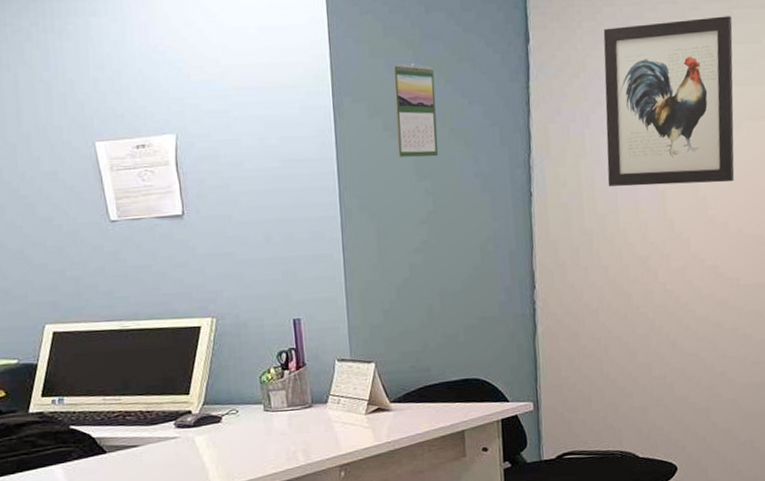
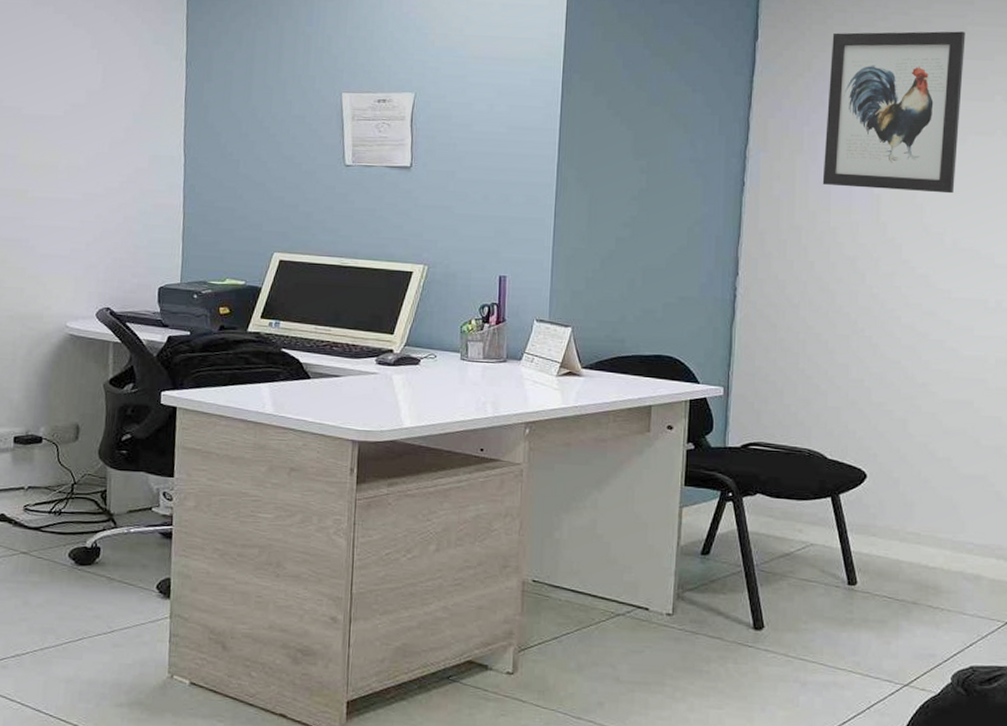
calendar: present [392,63,439,157] -> none [617,47,662,138]

